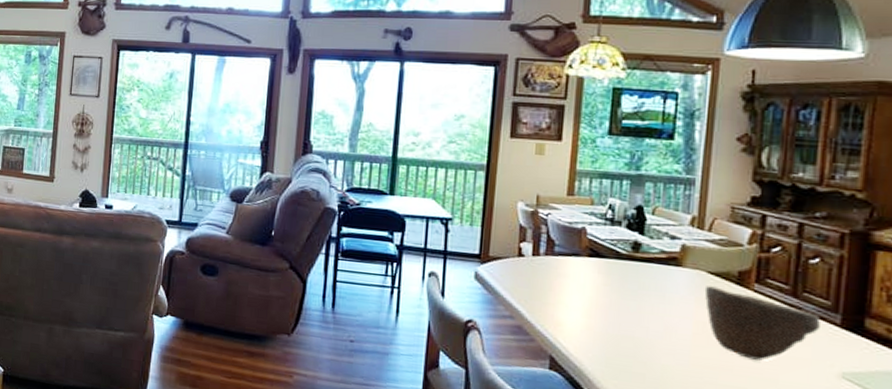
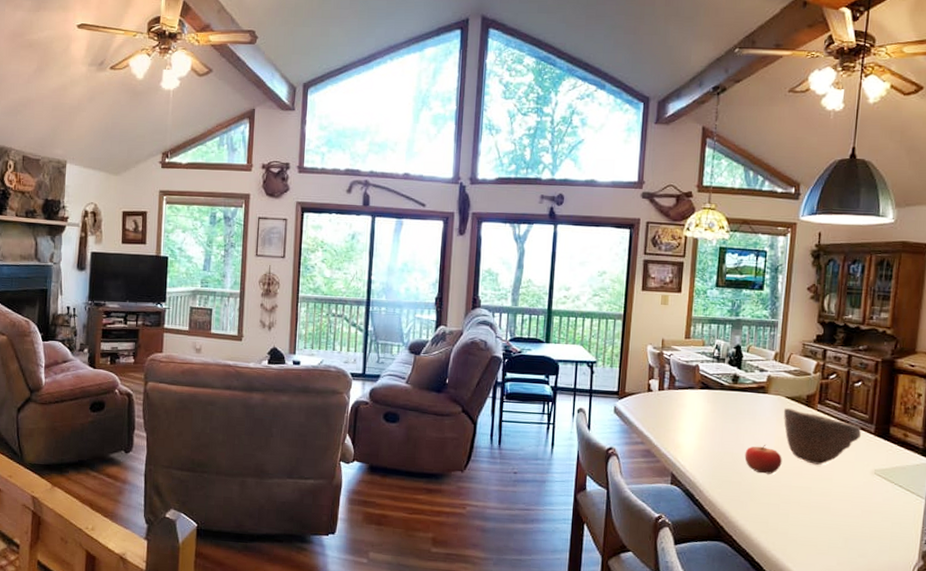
fruit: none [650,329,704,368] -> present [744,444,782,474]

